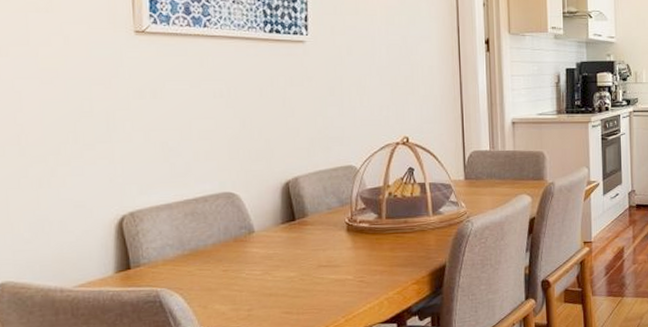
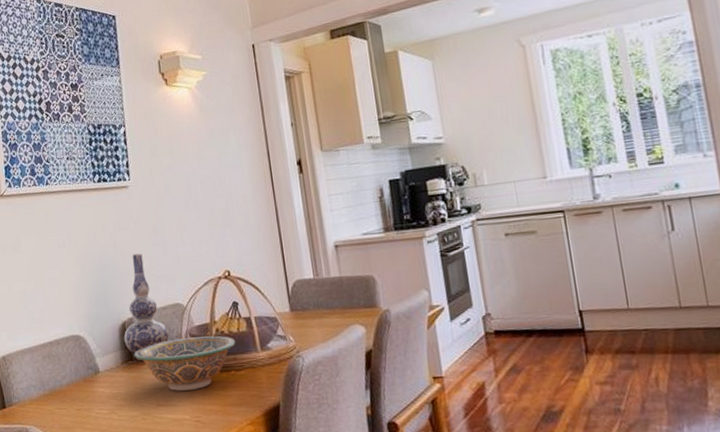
vase: none [286,112,338,221] -> present [123,253,169,360]
bowl: none [296,199,408,252] -> present [134,335,236,391]

